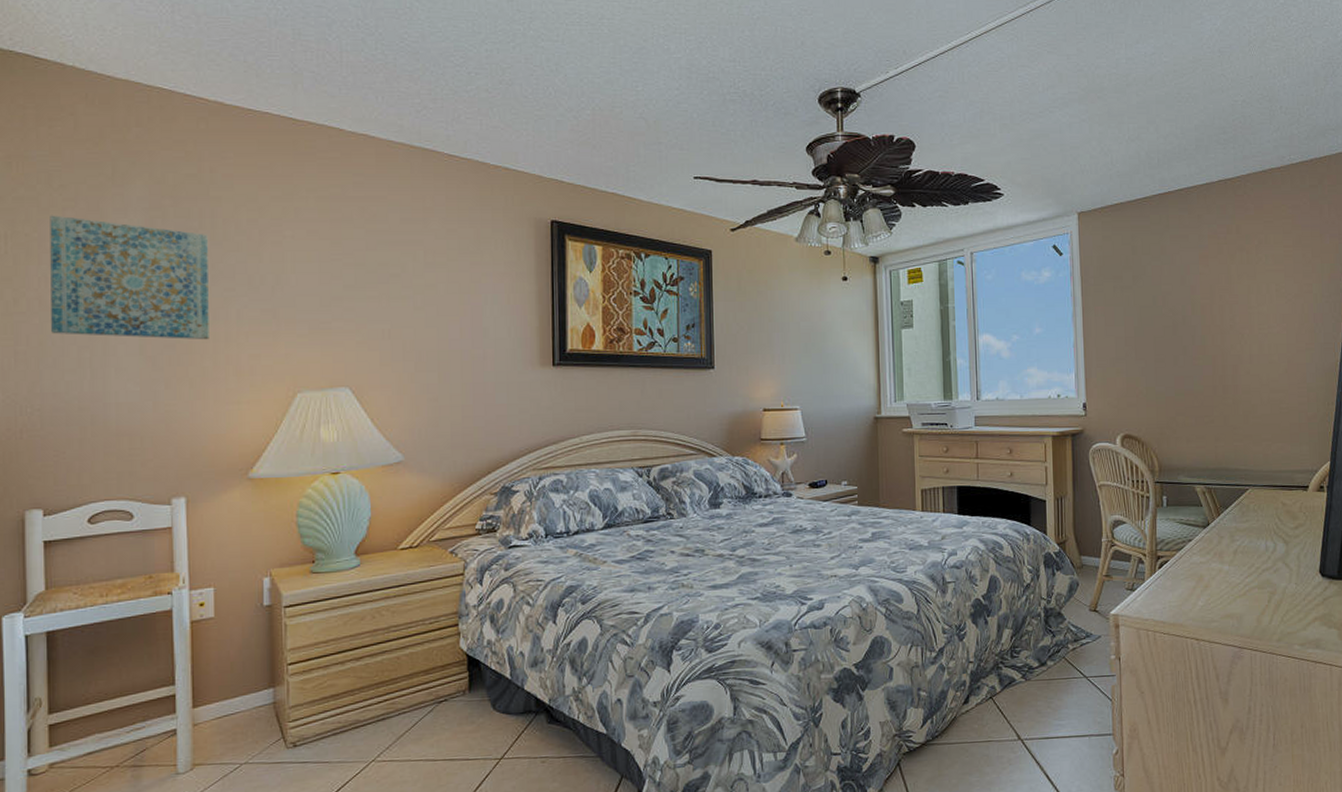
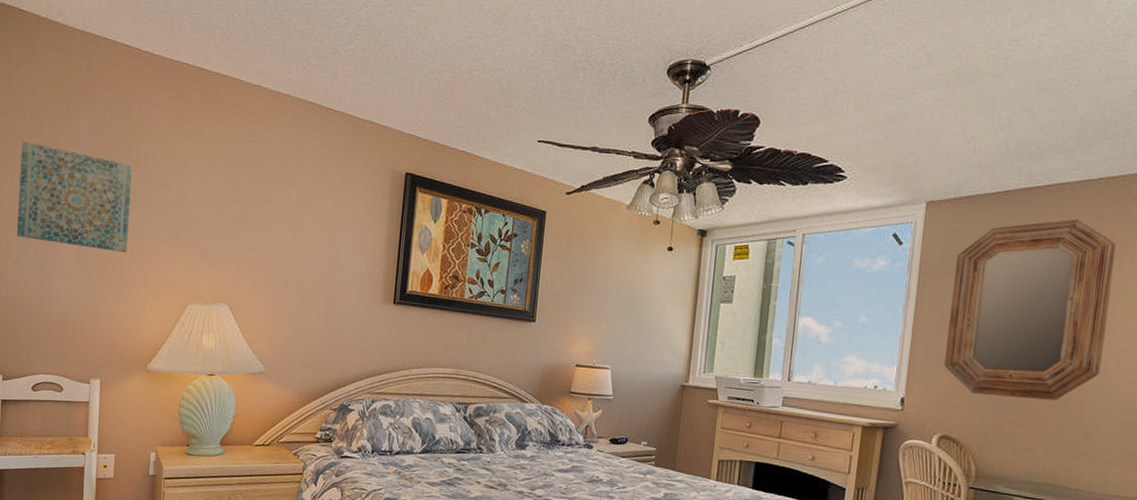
home mirror: none [1111,218,1247,392] -> present [944,218,1116,401]

